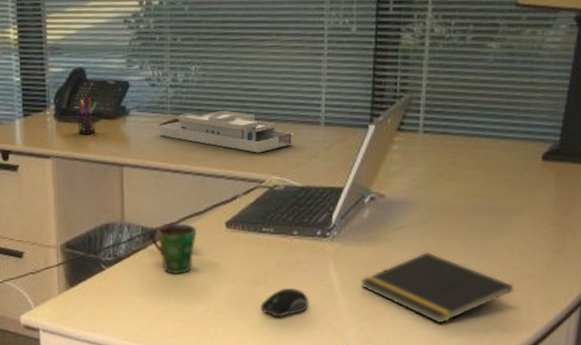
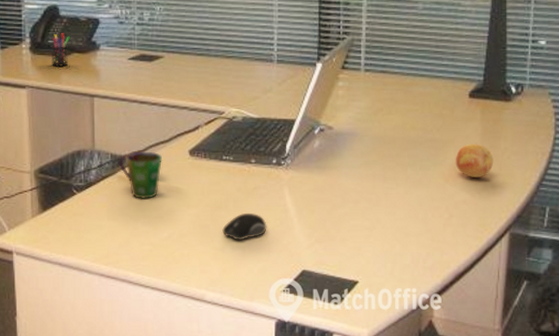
desk organizer: present [159,110,295,153] -> none [127,47,251,87]
notepad: present [360,251,514,324] -> none [313,179,450,247]
fruit: none [522,211,567,249] -> present [455,143,494,177]

